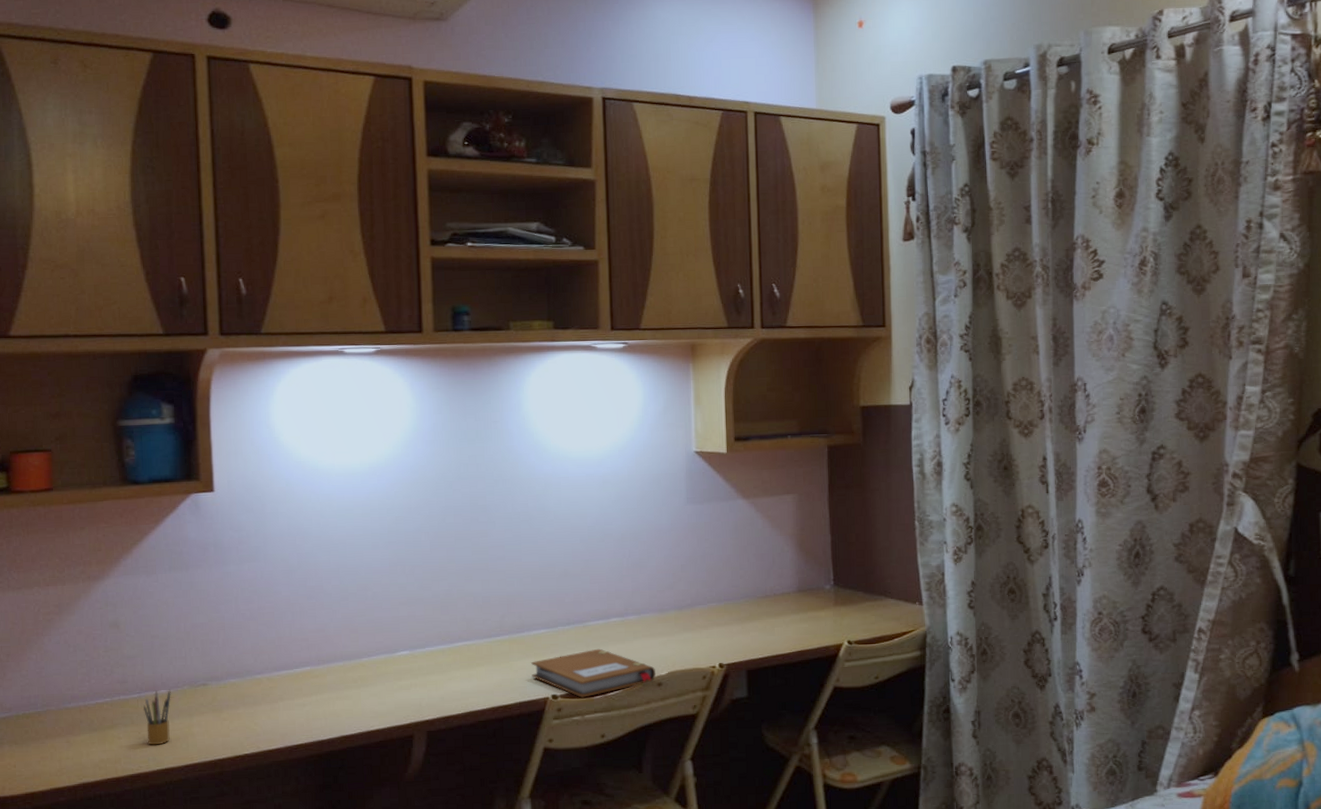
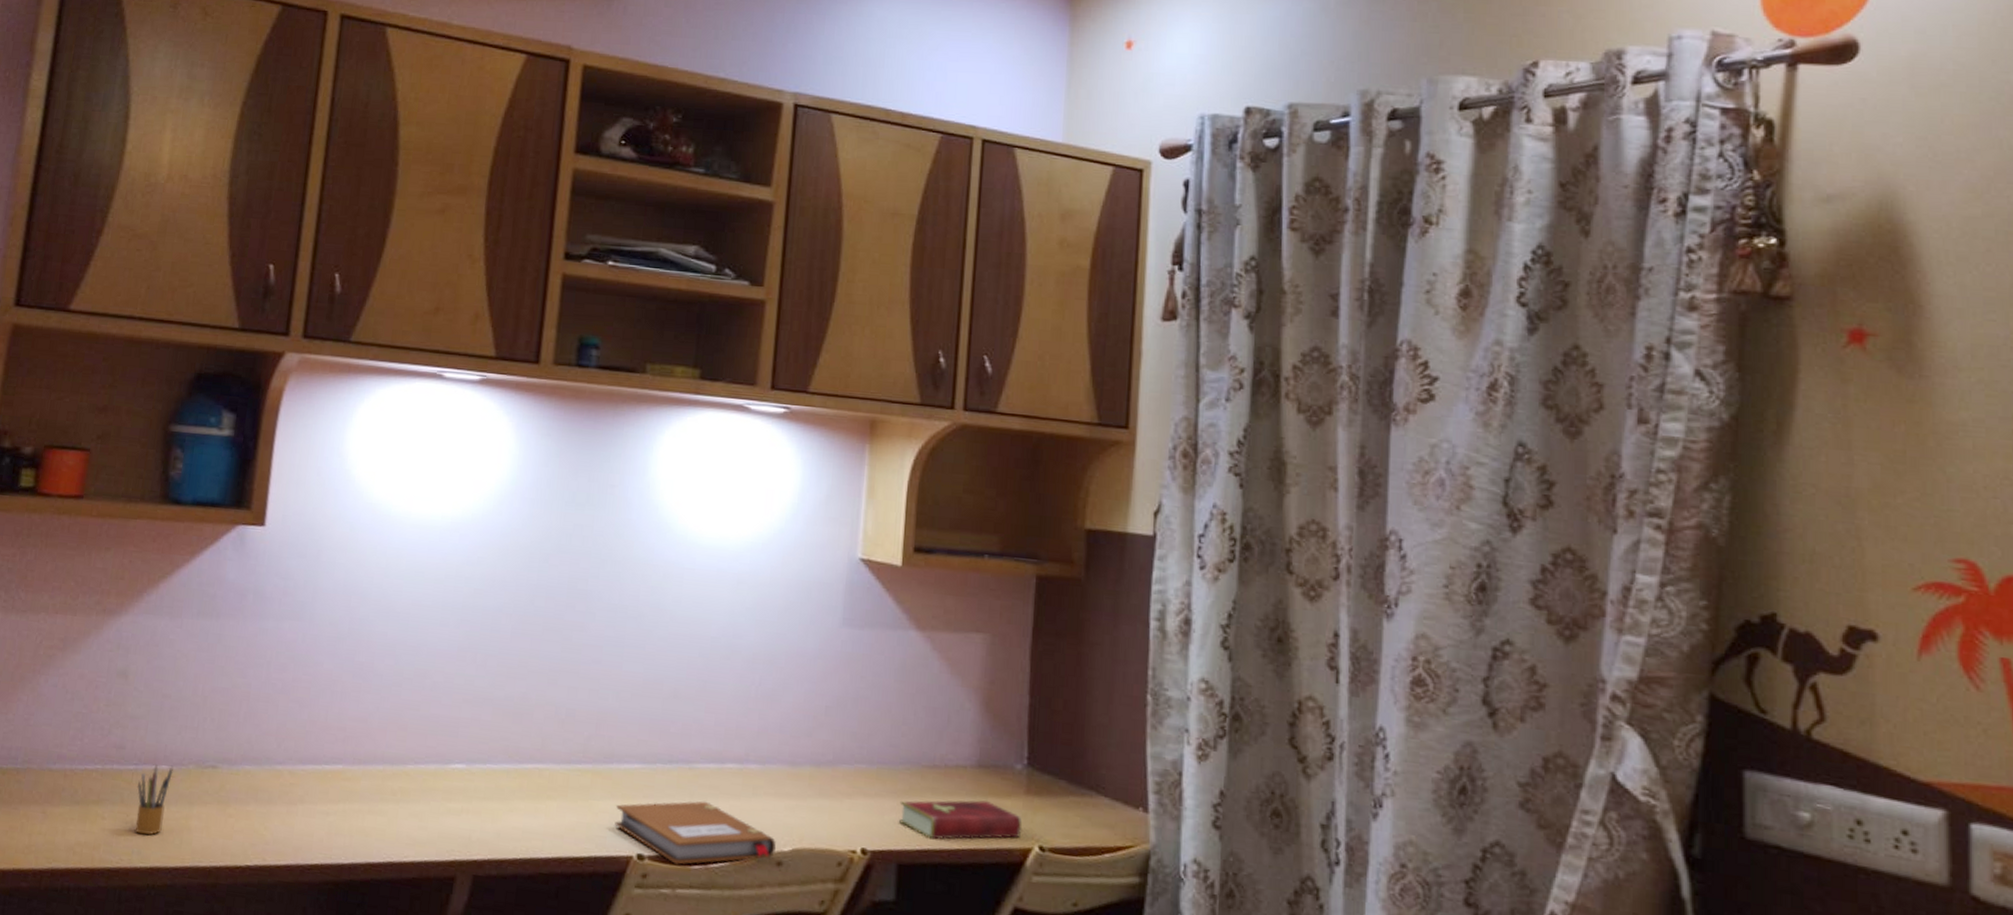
hardcover book: none [743,615,834,649] -> present [898,800,1023,840]

